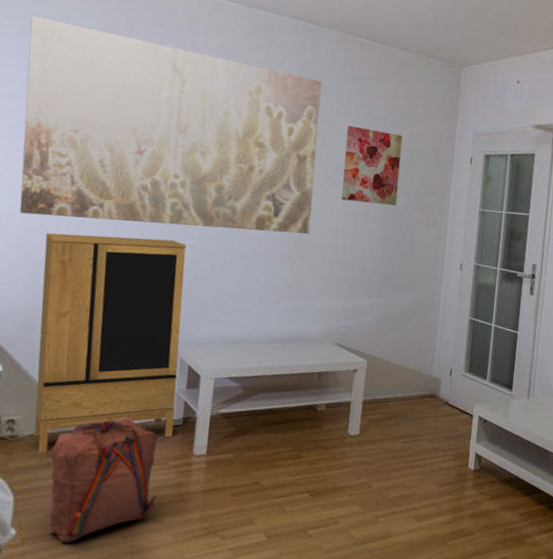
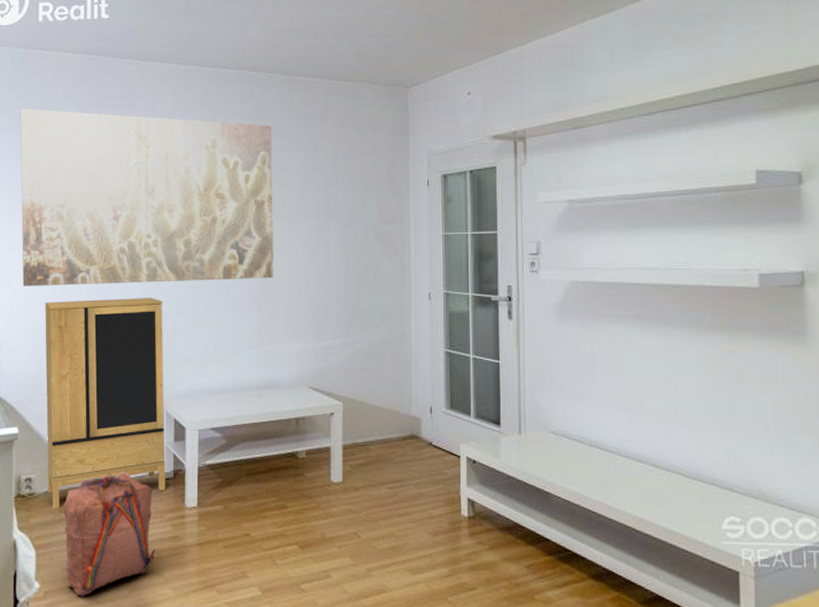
wall art: present [342,125,403,206] -> none [300,165,356,240]

